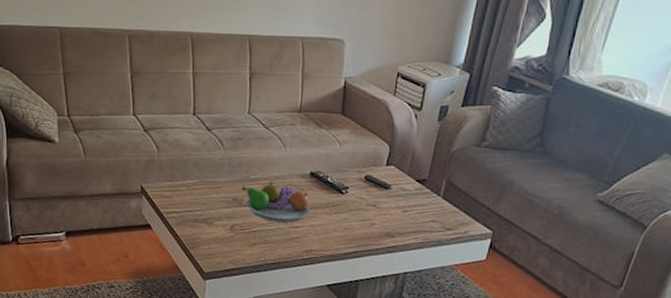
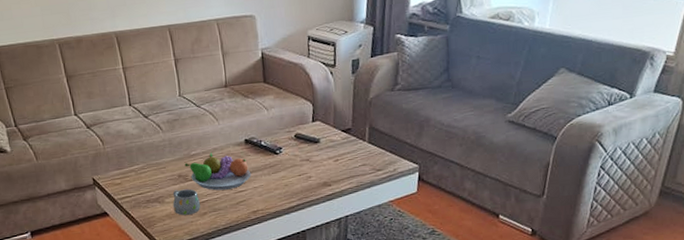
mug: none [221,213,251,243] -> present [172,189,200,216]

